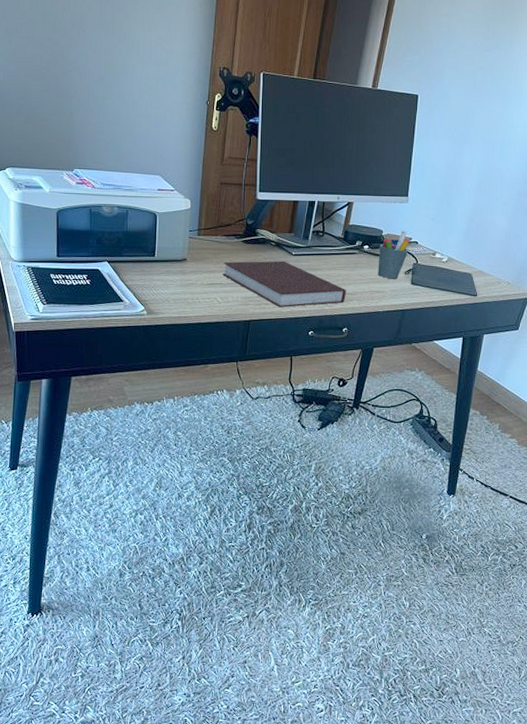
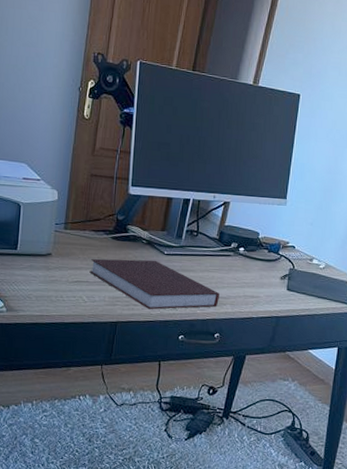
pen holder: present [378,230,411,279] -> none [253,233,288,284]

